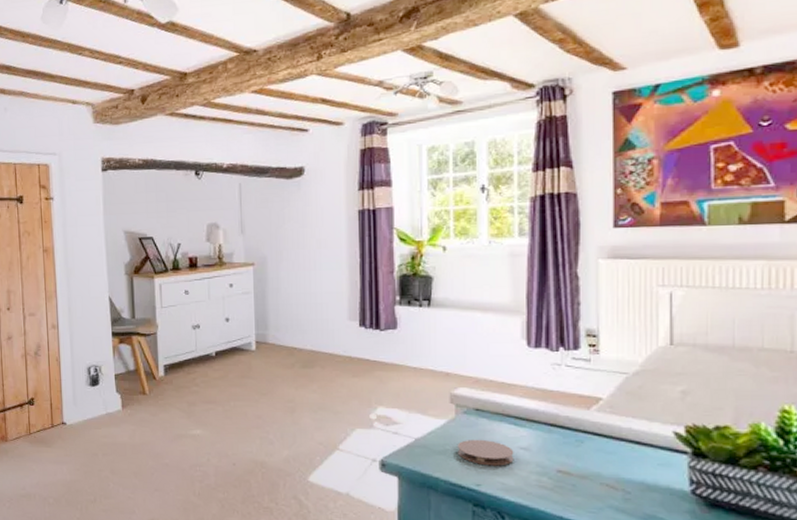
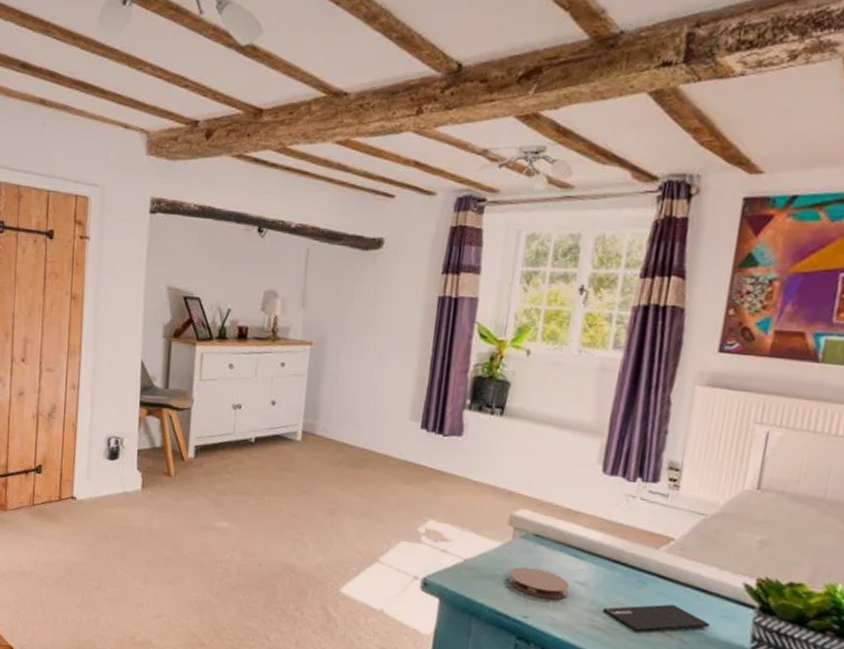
smartphone: none [547,458,649,487] -> present [602,604,710,632]

